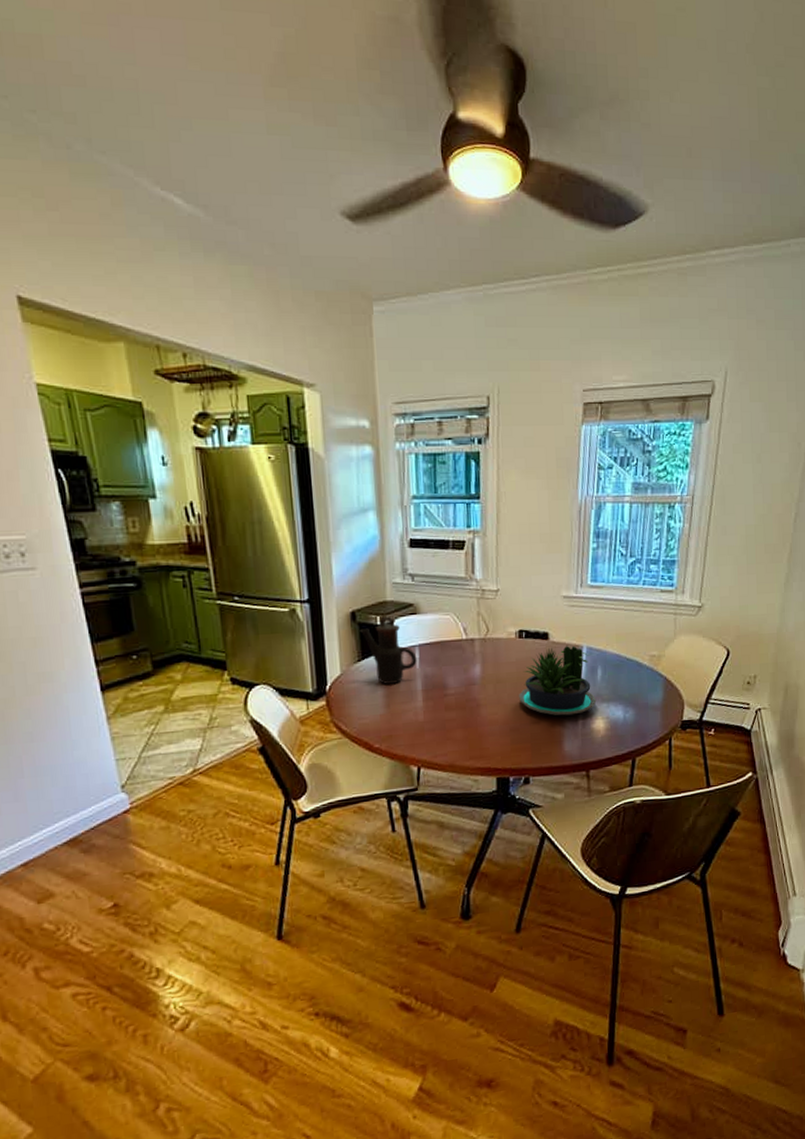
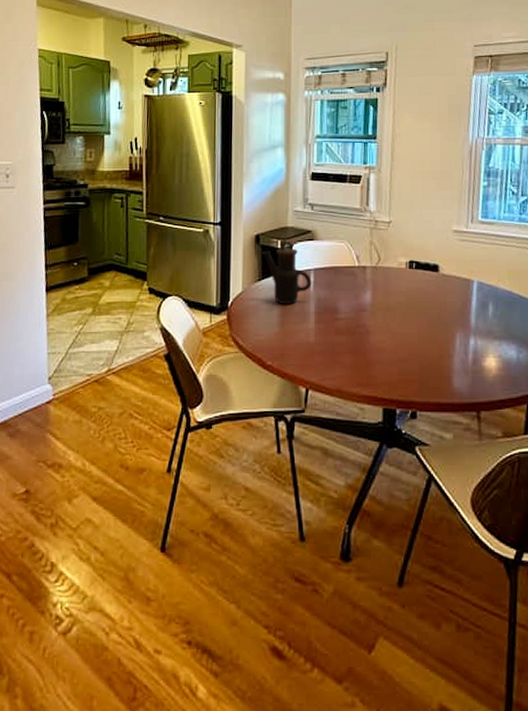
potted plant: present [519,646,597,716] -> none [408,279,488,350]

